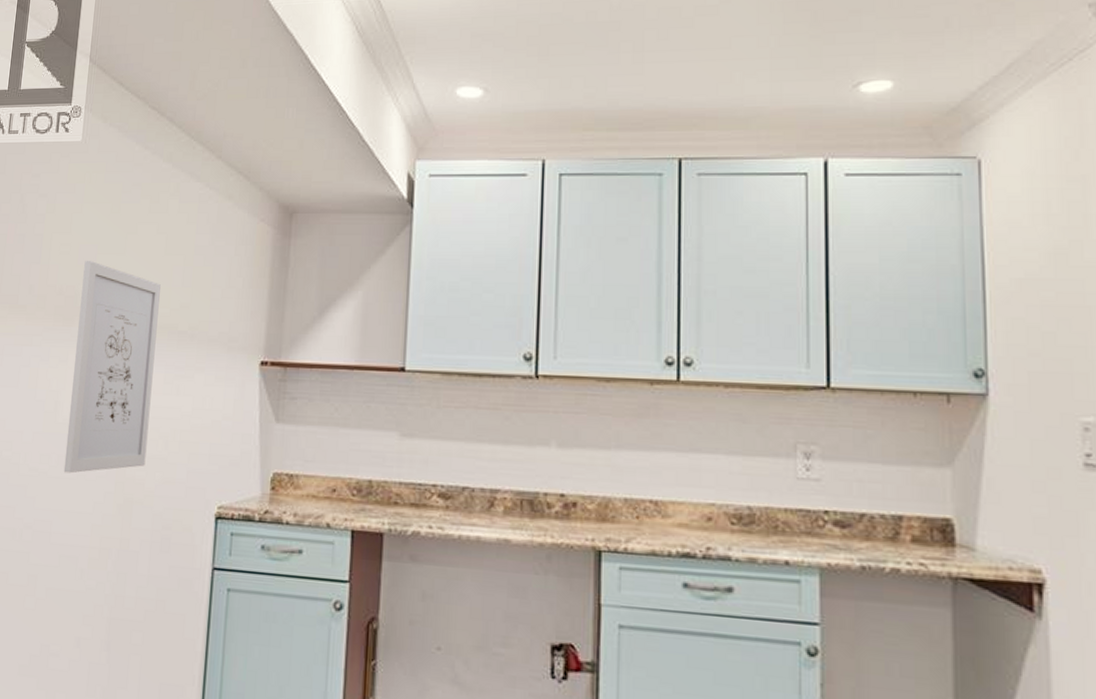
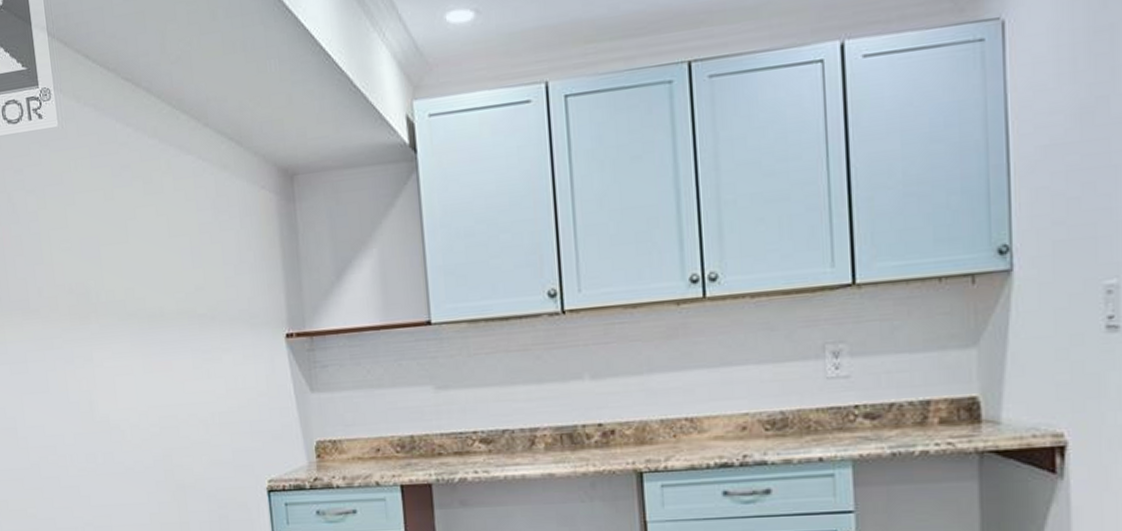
wall art: present [63,261,161,474] -> none [88,254,190,469]

